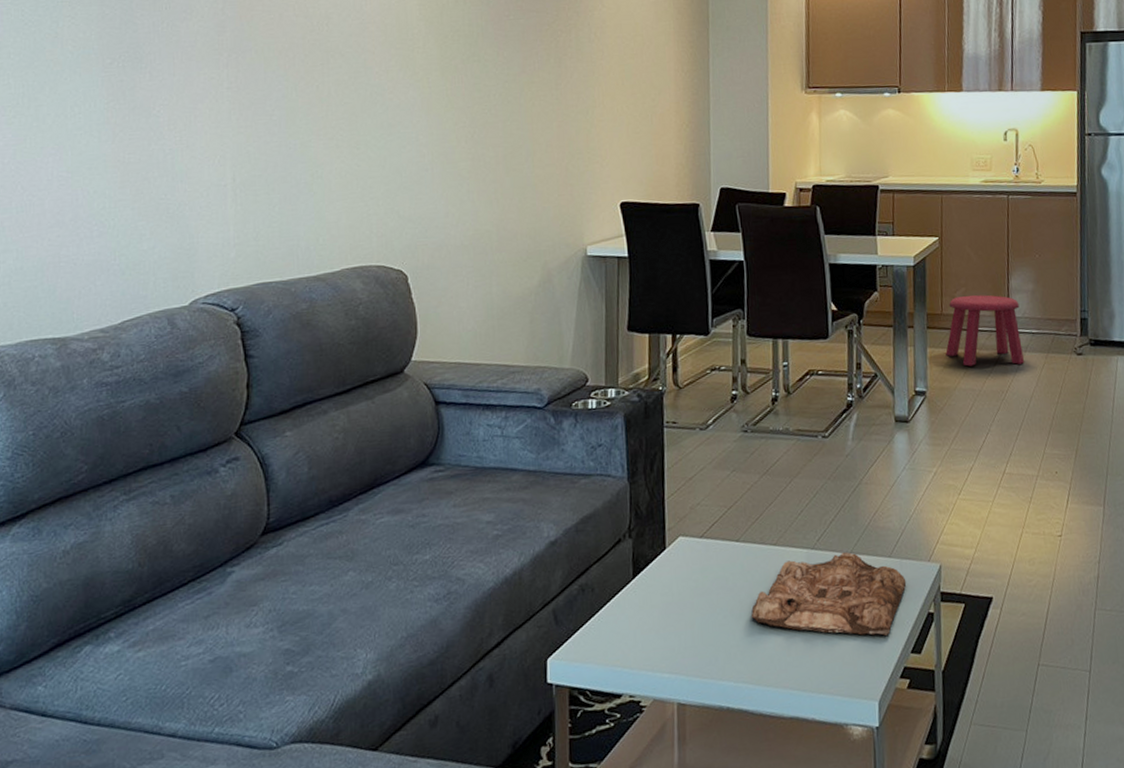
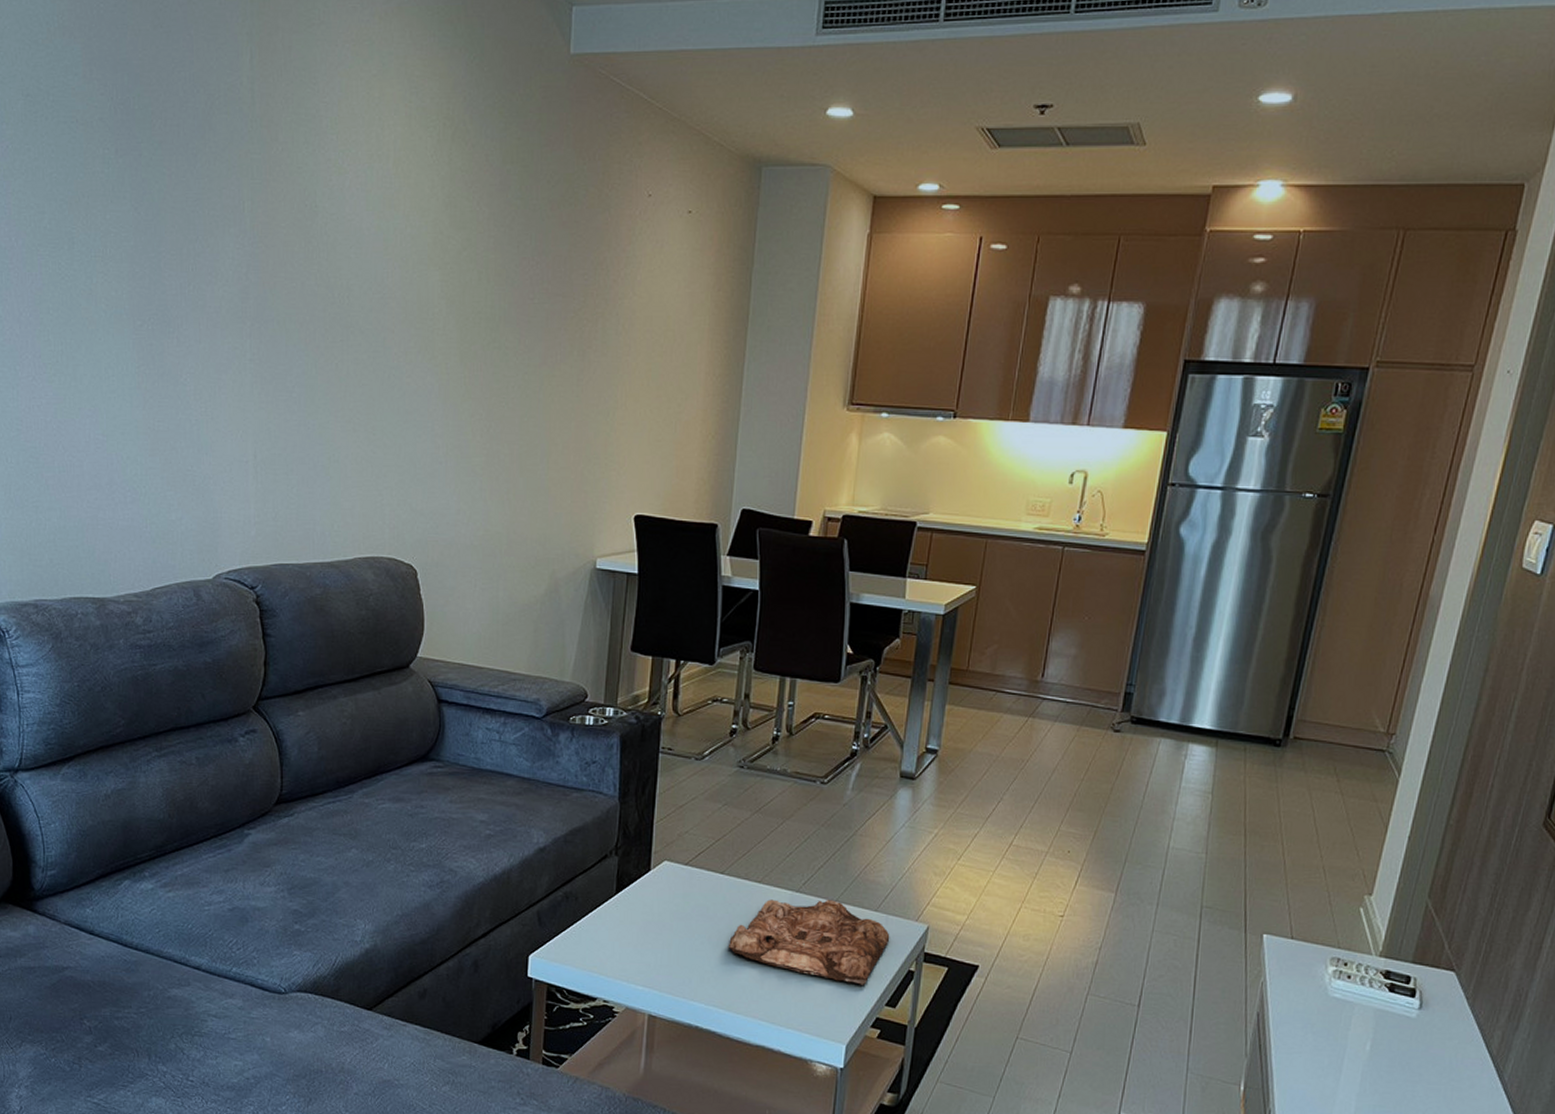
stool: present [945,295,1025,366] -> none [966,653,1057,734]

